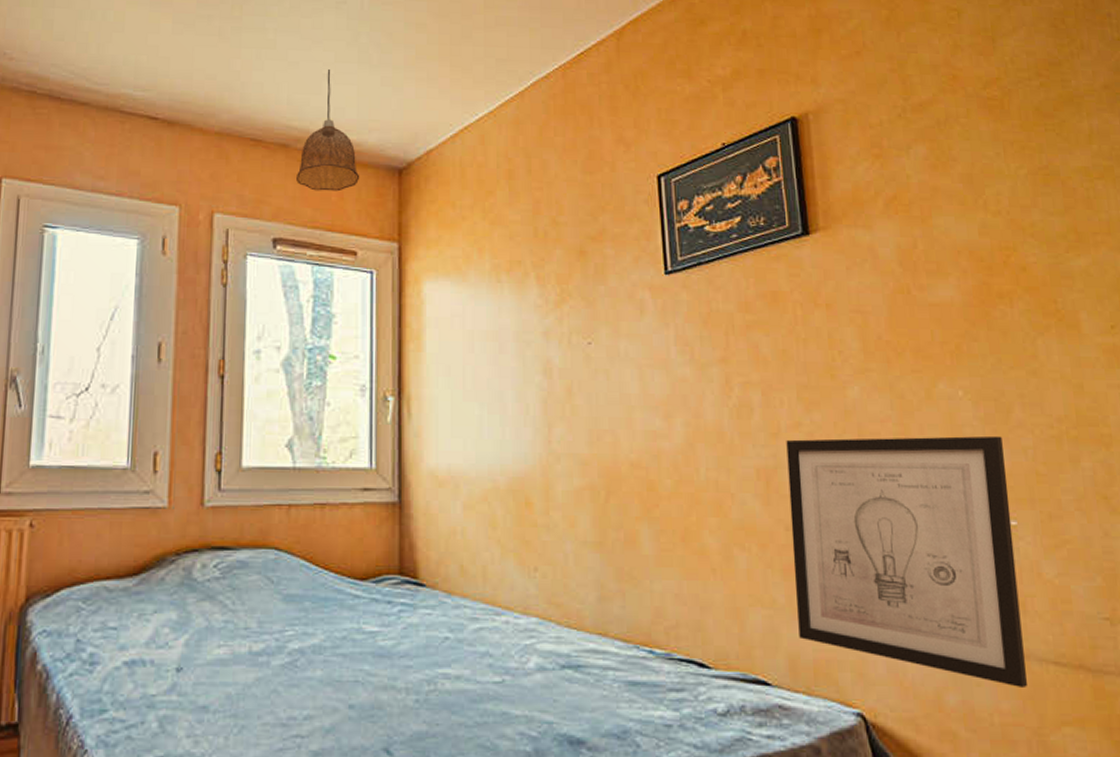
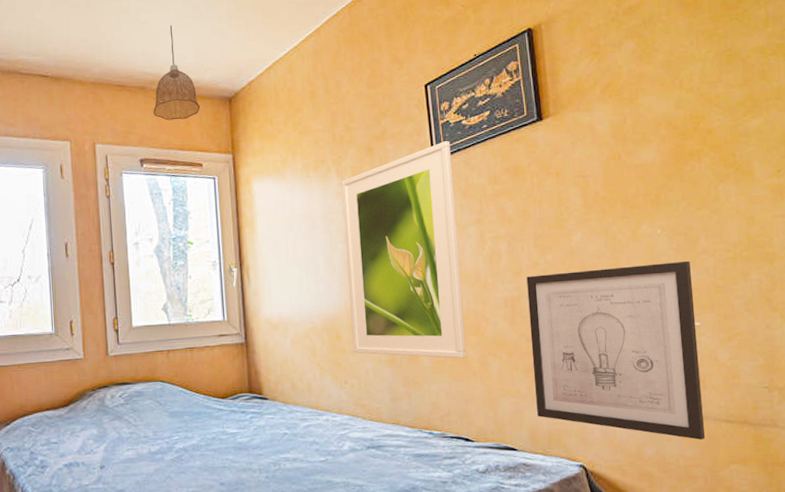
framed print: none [542,251,703,547] -> present [341,141,466,359]

